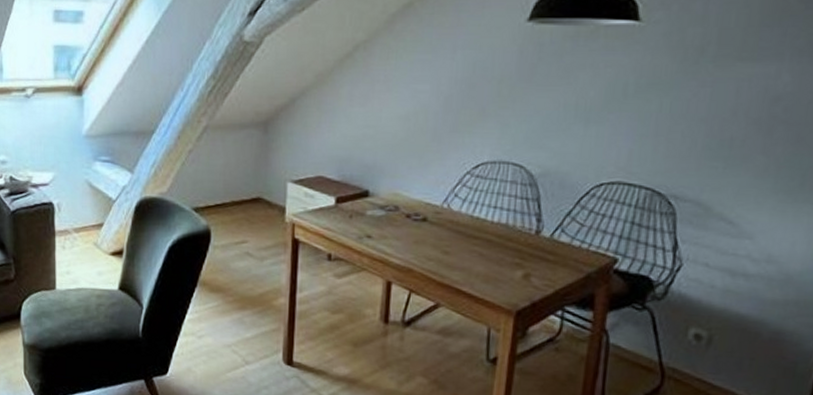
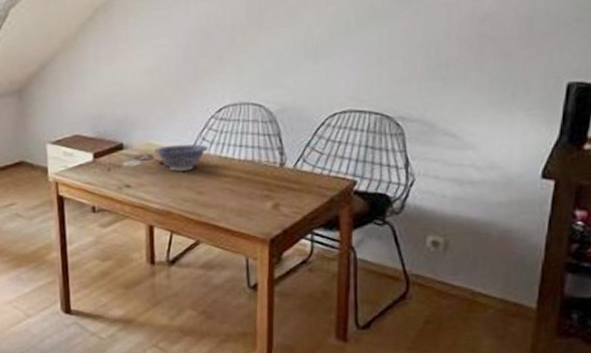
decorative bowl: none [401,198,460,228] -> present [154,144,208,172]

